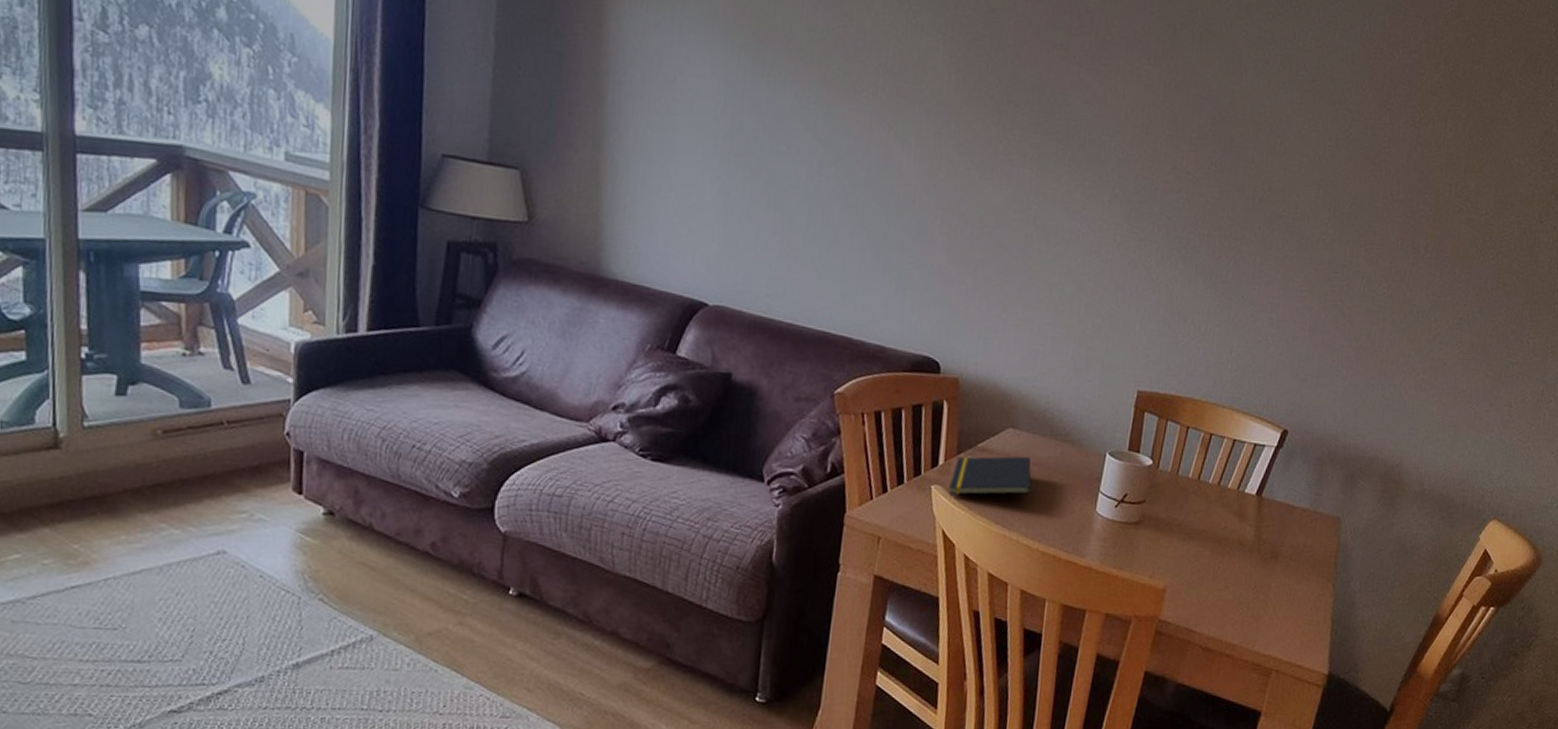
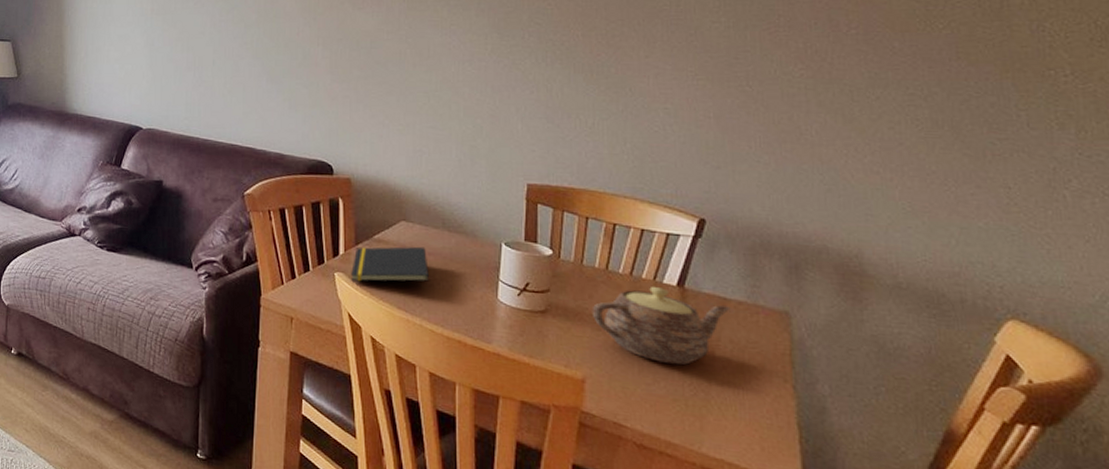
teapot: none [1180,496,1296,571] -> present [591,287,730,366]

